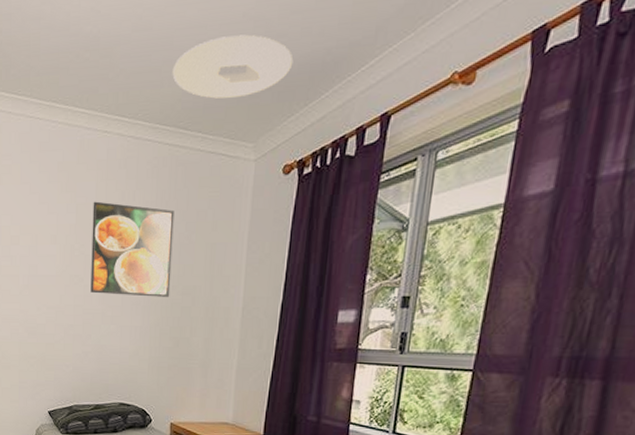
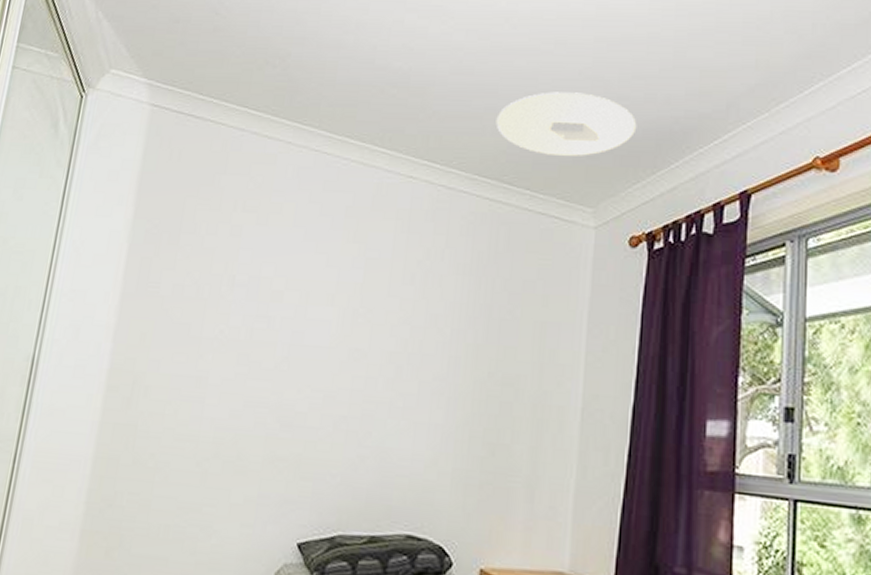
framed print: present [90,201,174,297] -> none [375,257,494,387]

